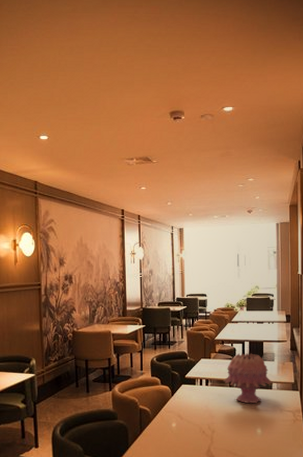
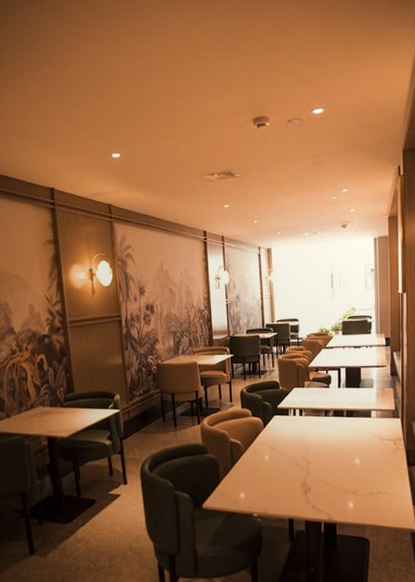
decorative vase: present [223,353,273,403] -> none [318,380,371,433]

